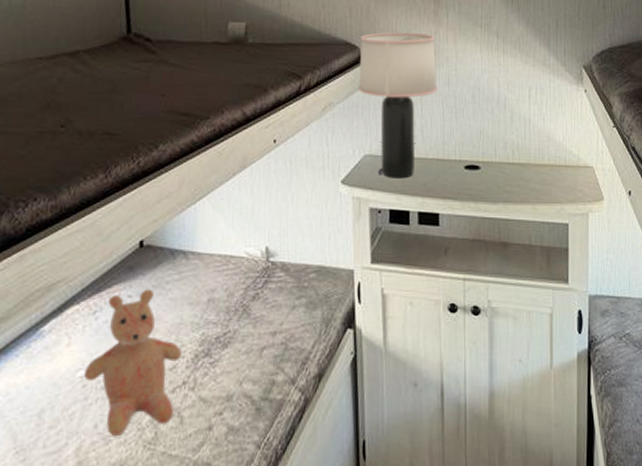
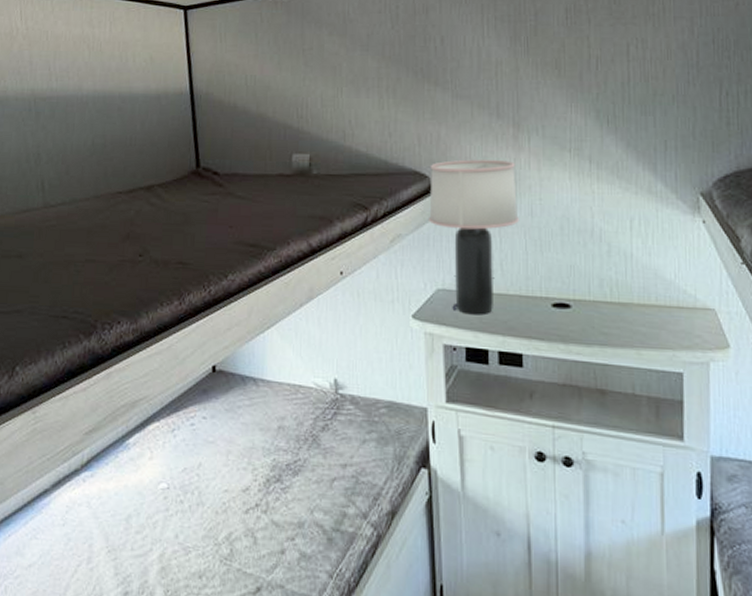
stuffed animal: present [84,289,182,437] -> none [165,412,254,549]

